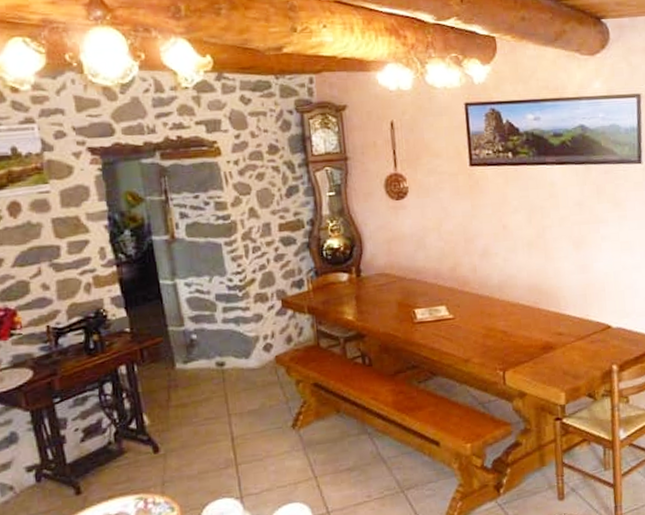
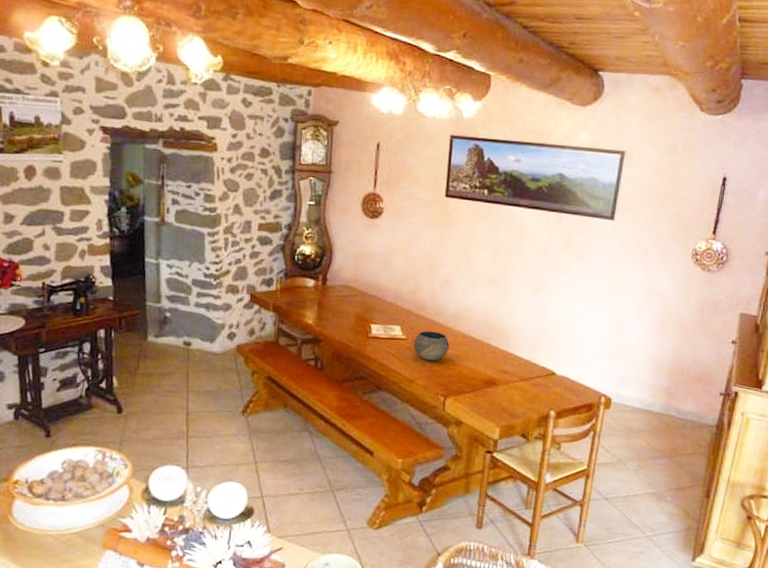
bowl: none [462,305,500,337] -> present [413,331,450,361]

